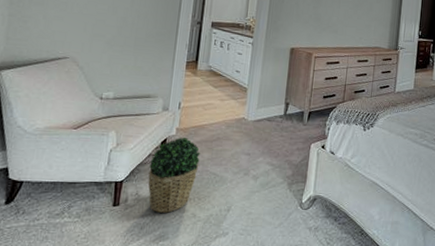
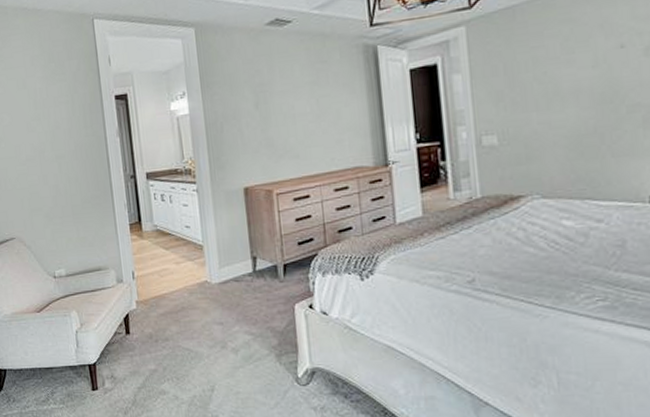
potted plant: present [147,137,201,213] -> none [117,310,169,396]

